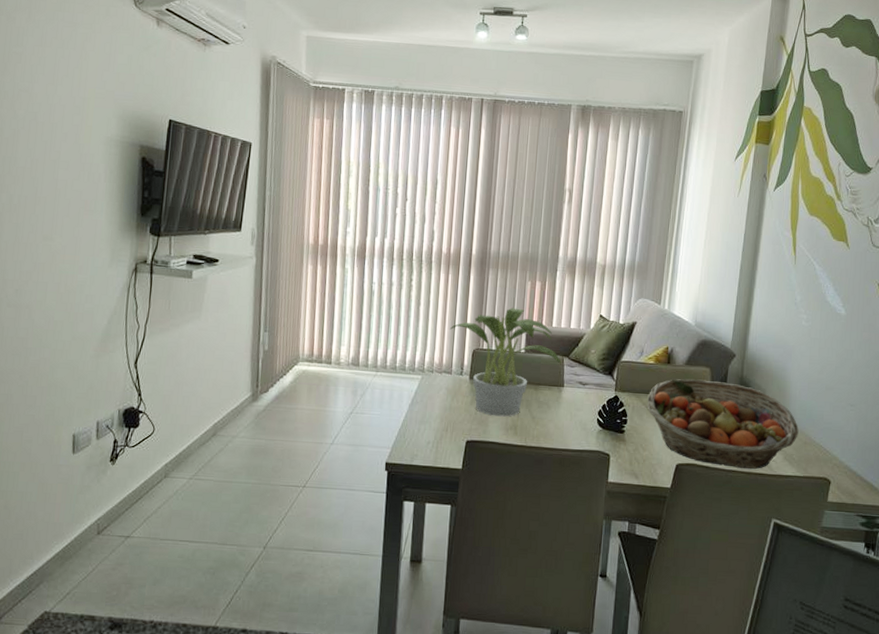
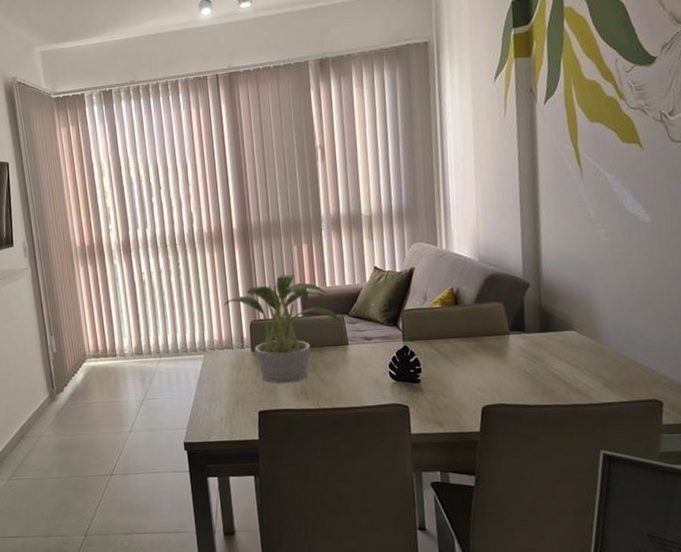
fruit basket: present [647,378,799,469] -> none [439,314,616,402]

